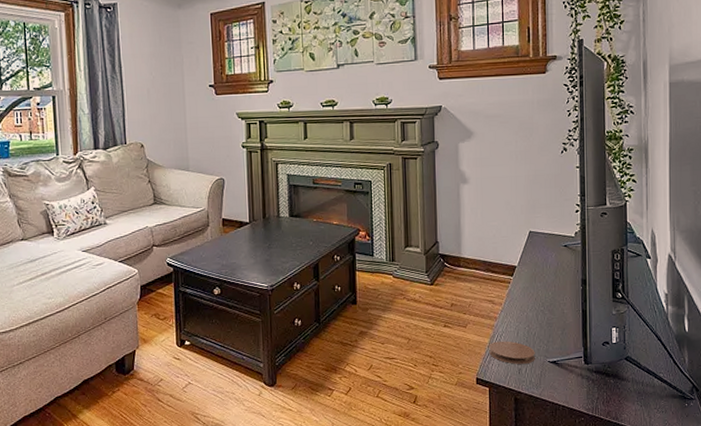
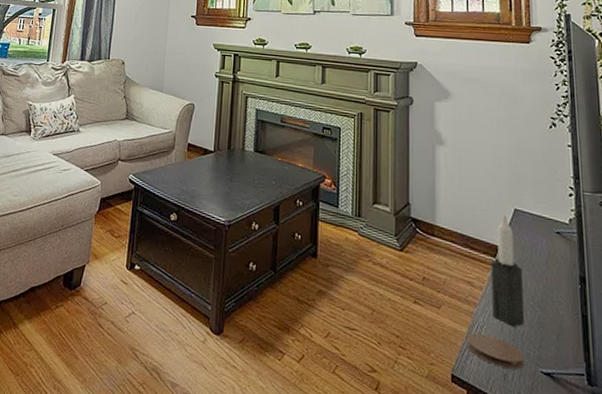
candle: none [509,238,536,330] -> present [491,215,524,327]

